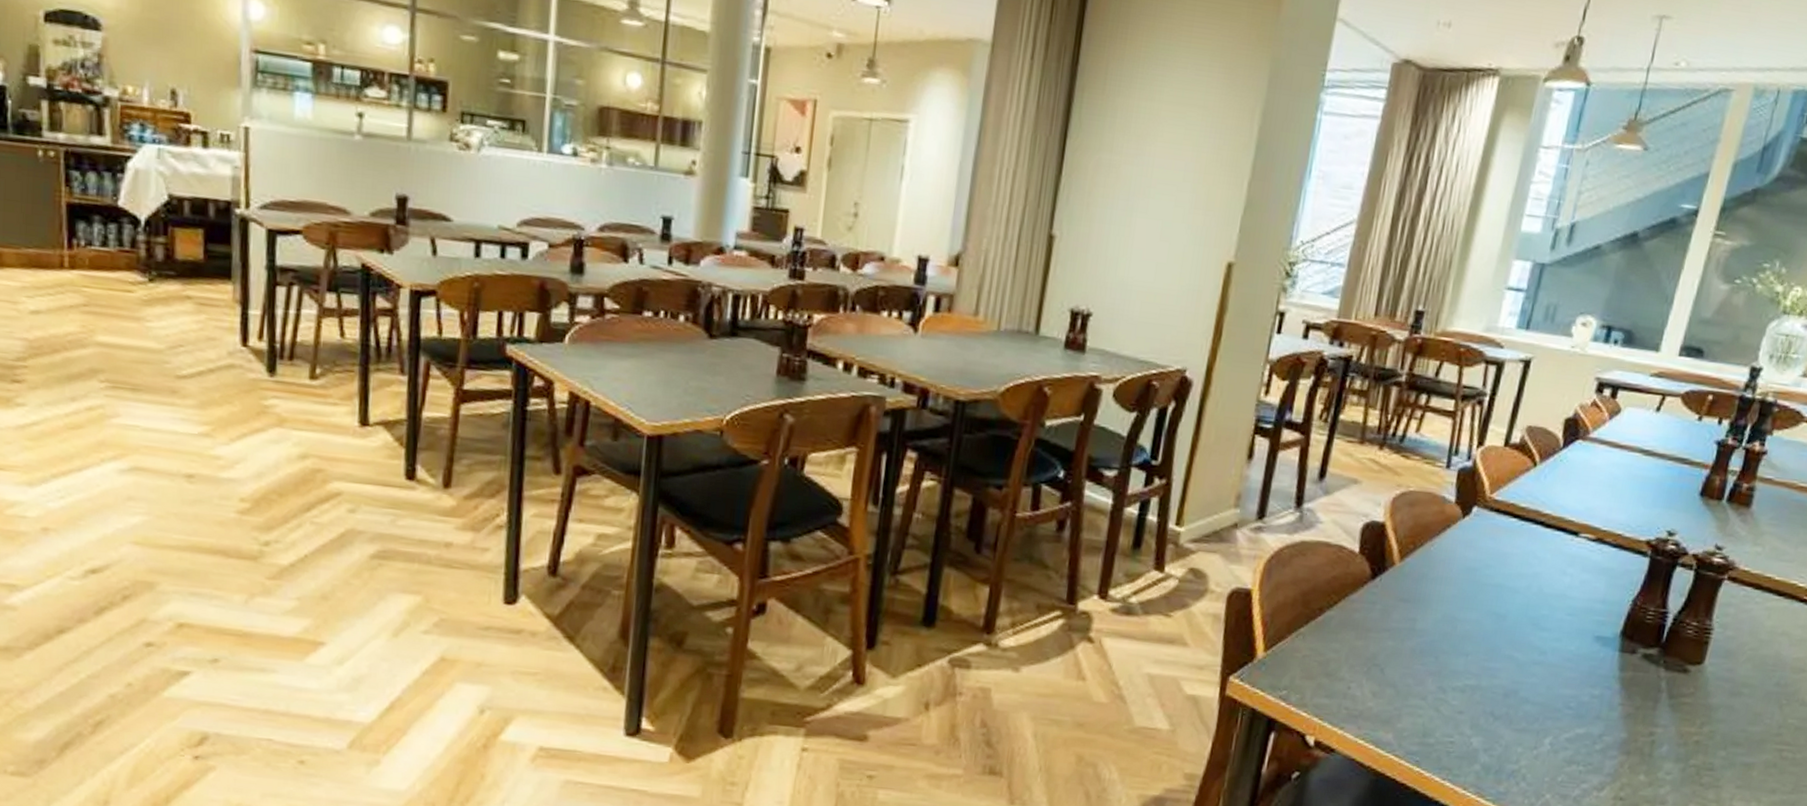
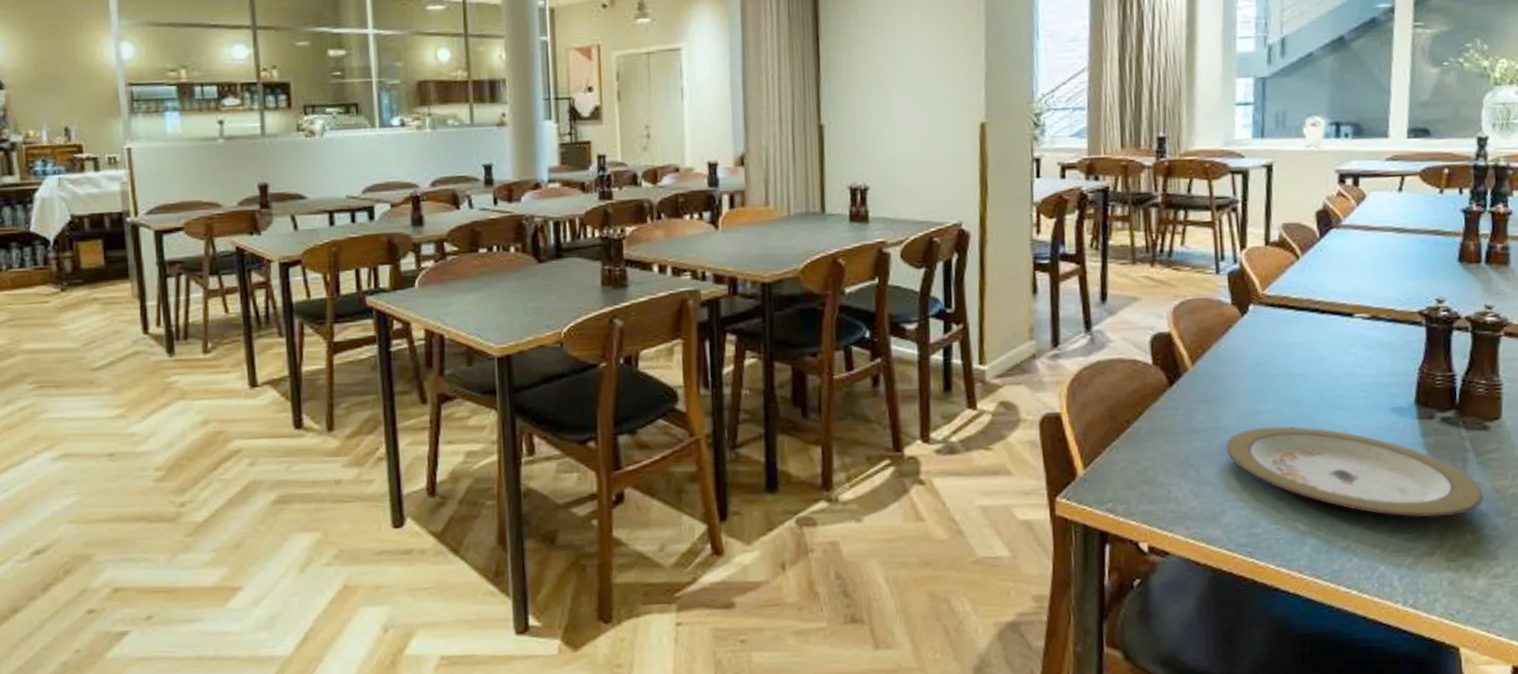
plate: none [1416,635,1667,755] -> present [1226,426,1483,518]

